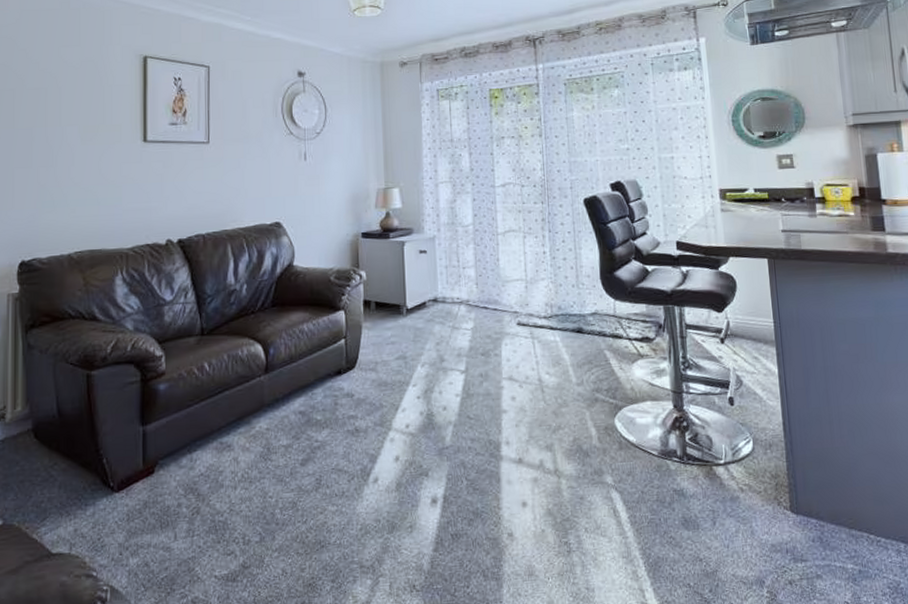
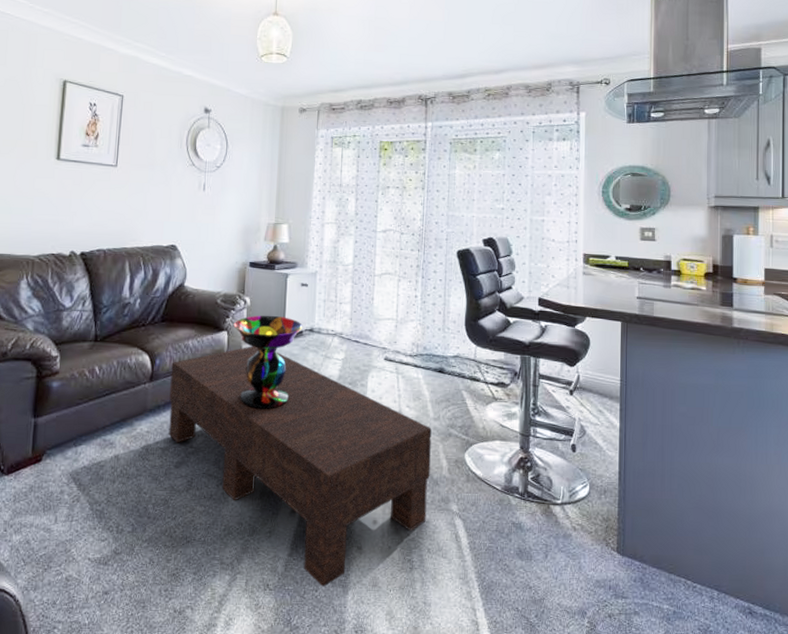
coffee table: none [287,323,580,582] -> present [168,346,432,587]
decorative bowl: none [350,288,425,393] -> present [233,315,303,410]

